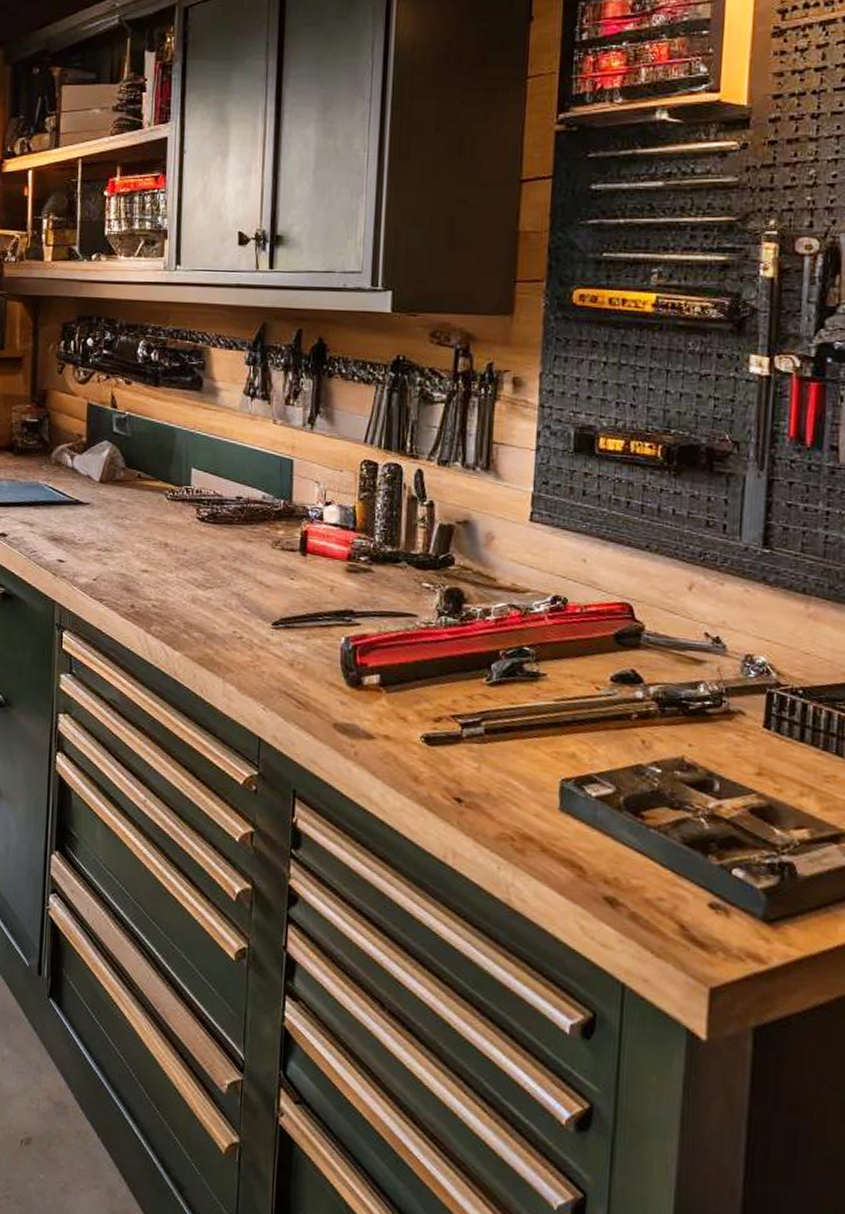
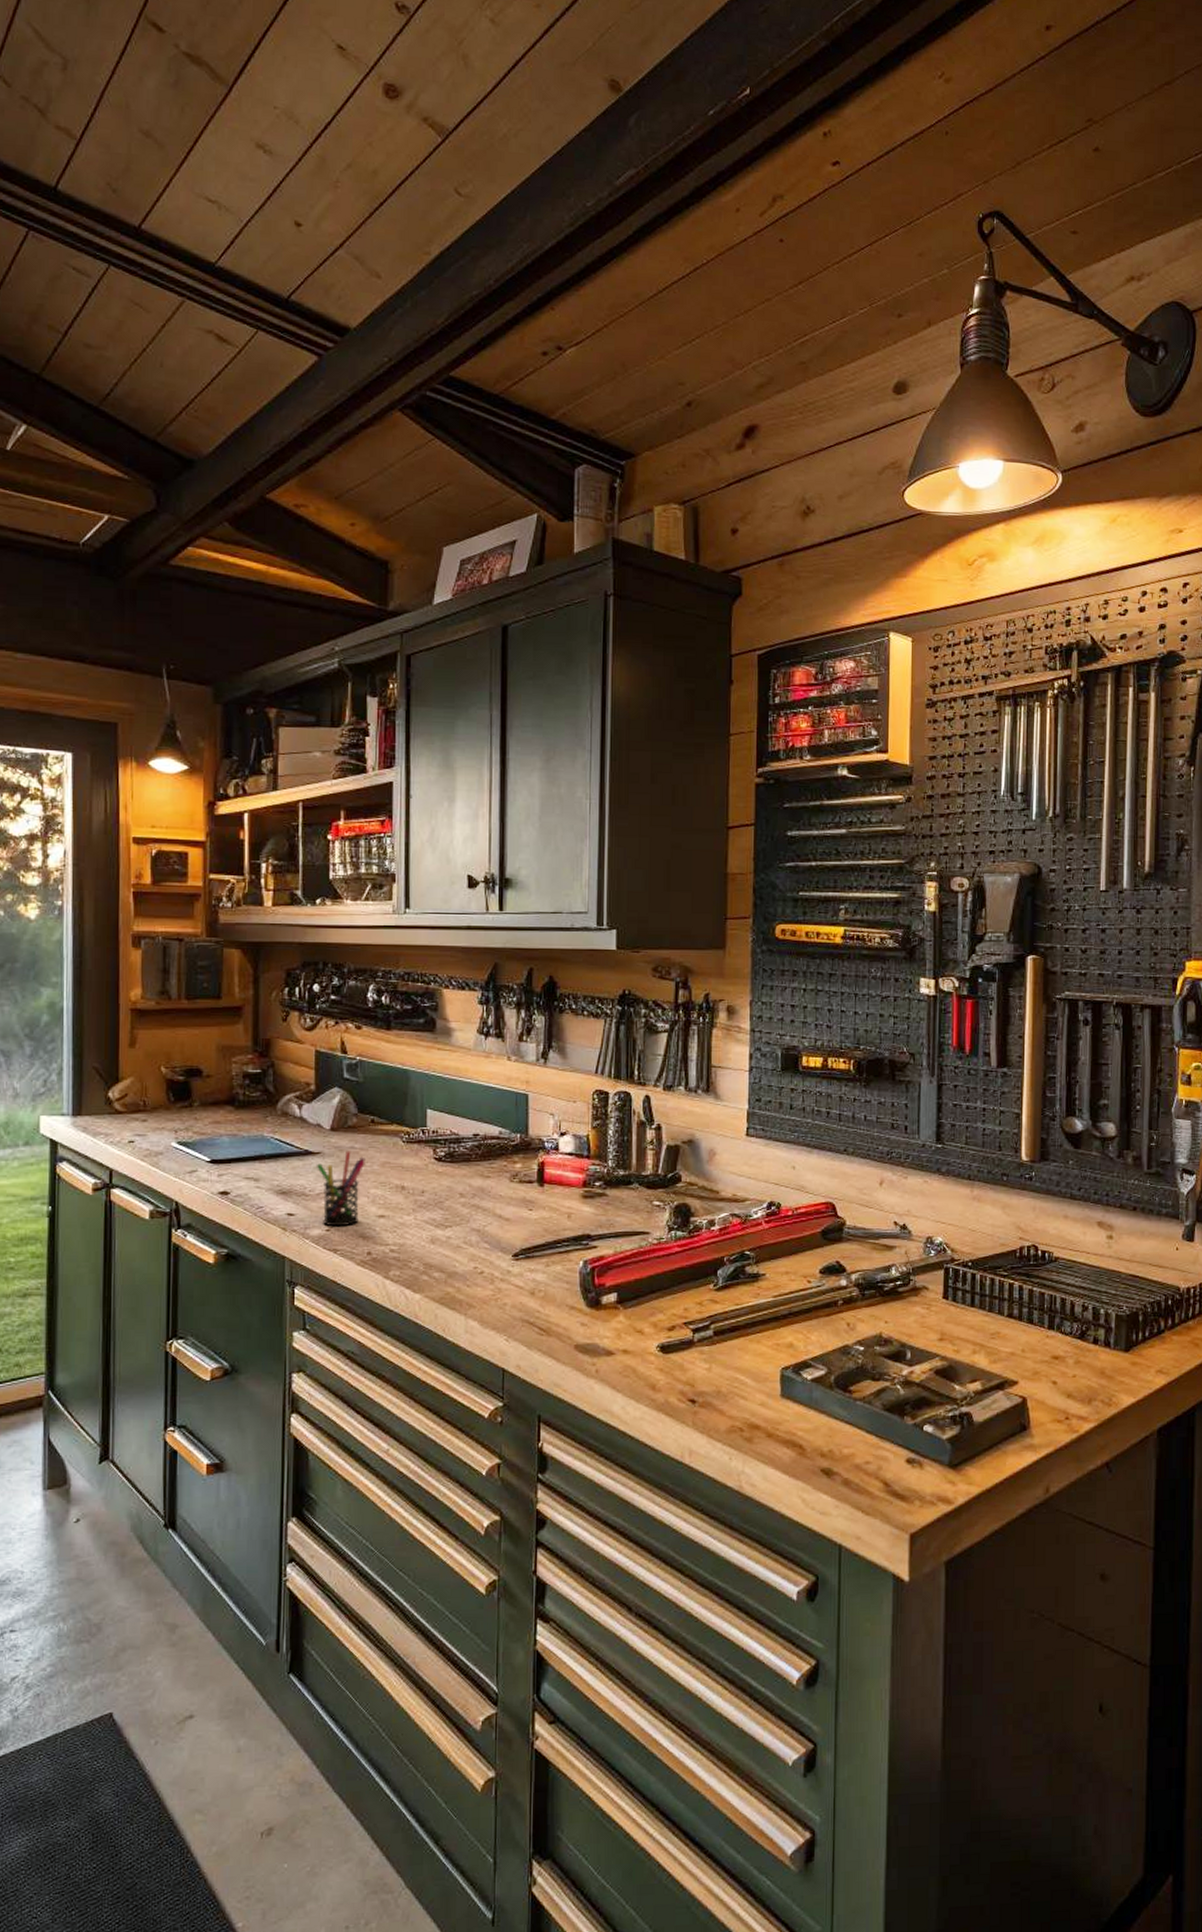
pen holder: none [86,504,131,578] -> present [317,1151,365,1227]

